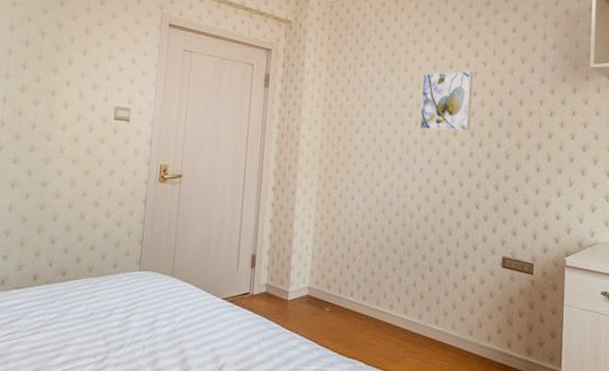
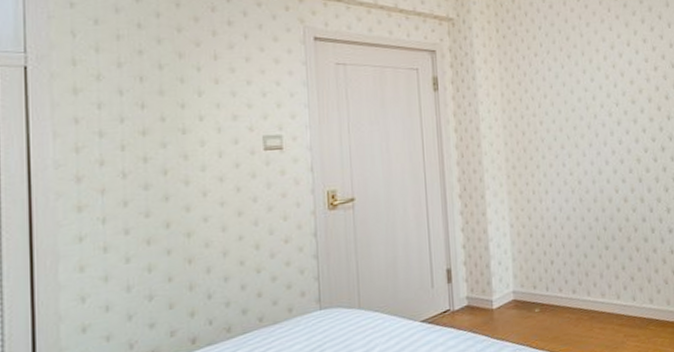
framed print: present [419,71,473,131] -> none [601,47,656,112]

